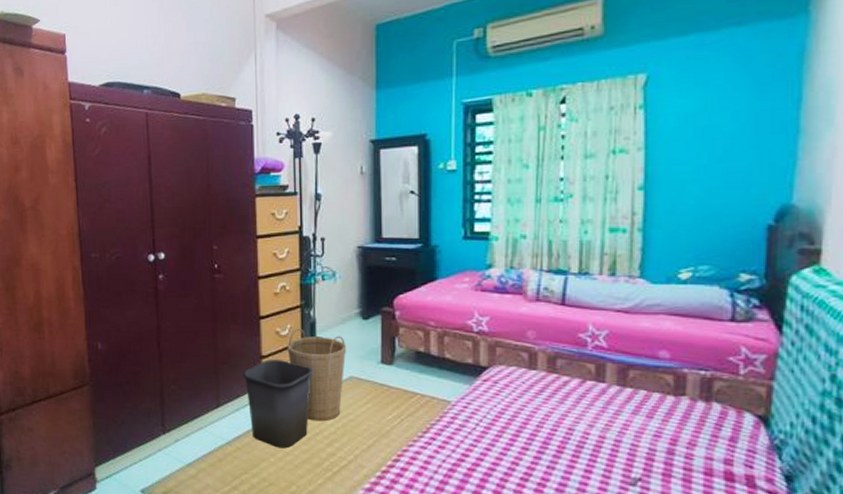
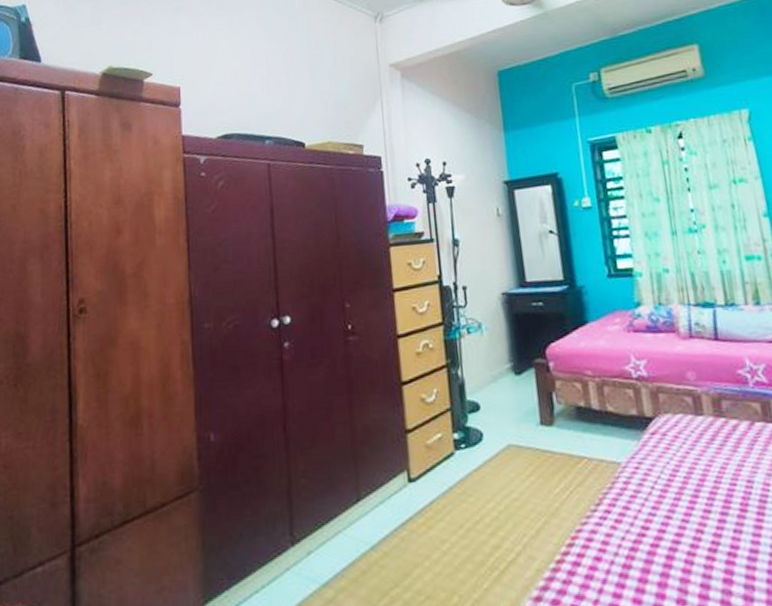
waste bin: present [243,359,314,449] -> none [386,432,467,547]
basket: present [287,328,347,422] -> none [434,392,502,506]

